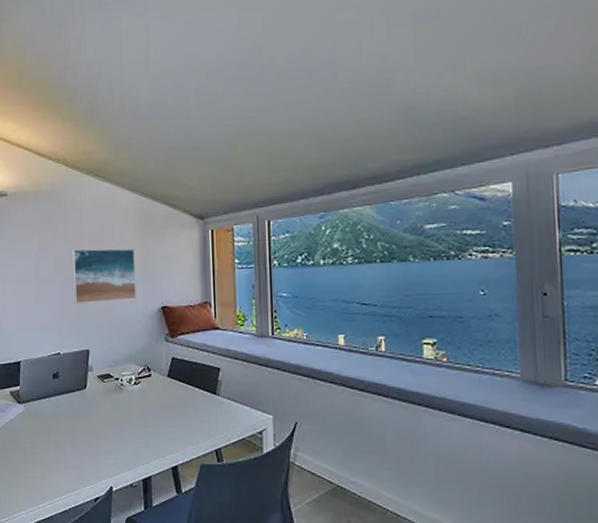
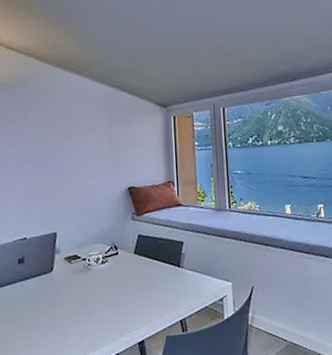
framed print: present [72,248,136,305] -> none [41,134,104,189]

